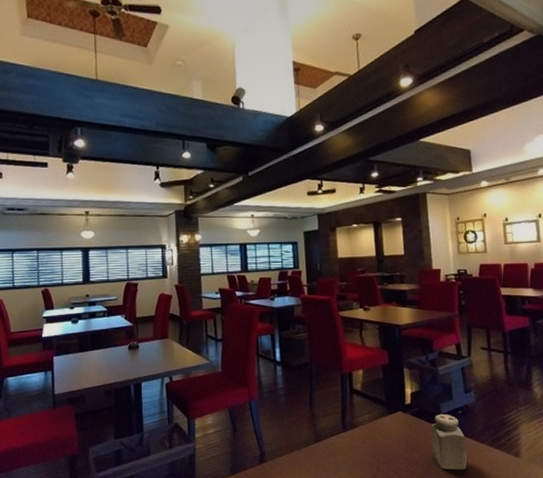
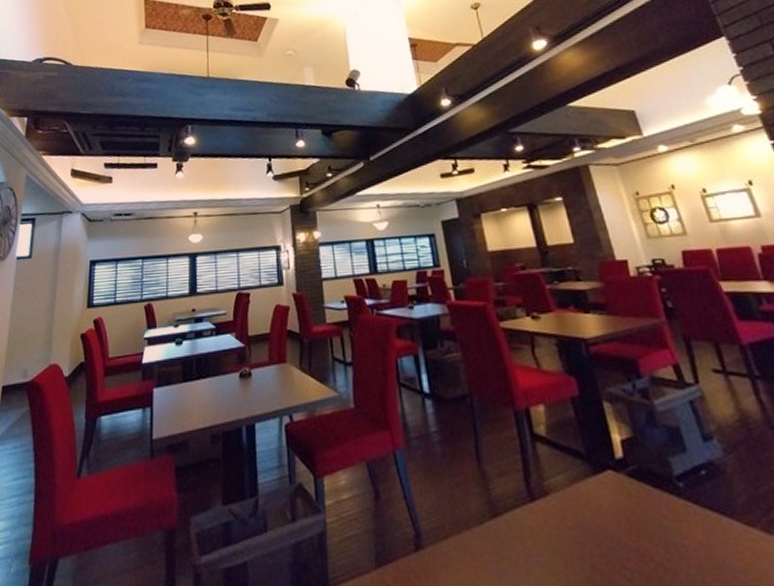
salt shaker: present [431,414,467,470] -> none [662,476,737,574]

